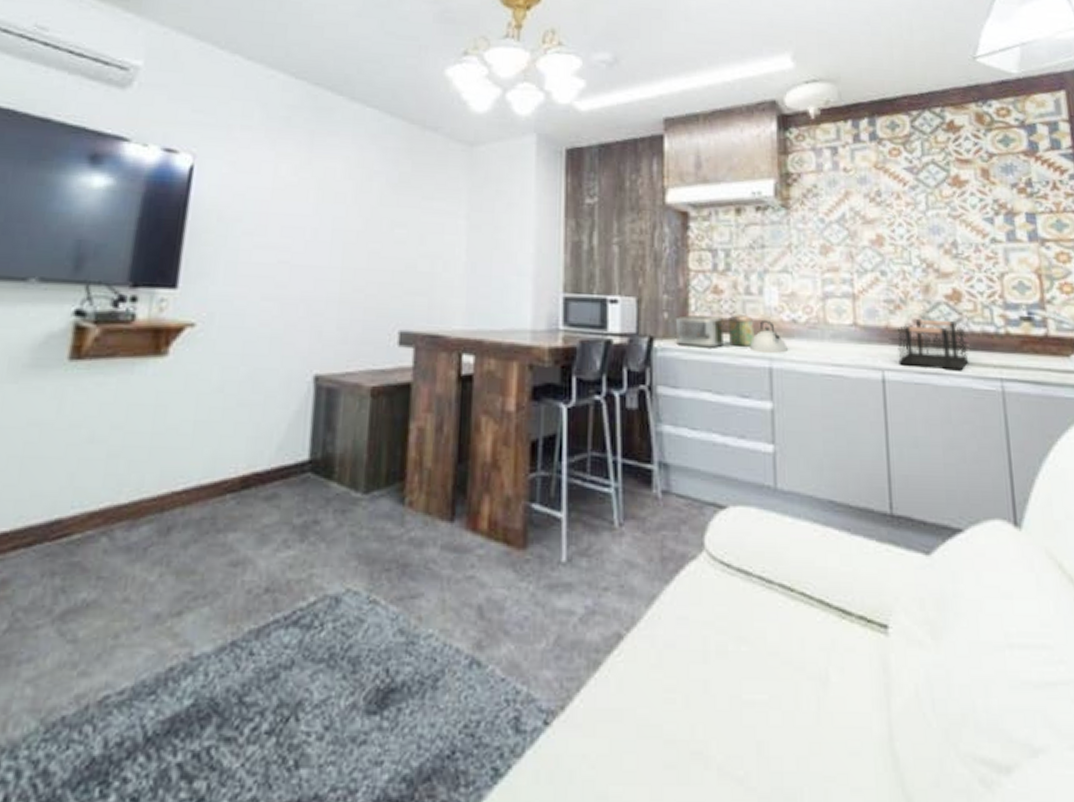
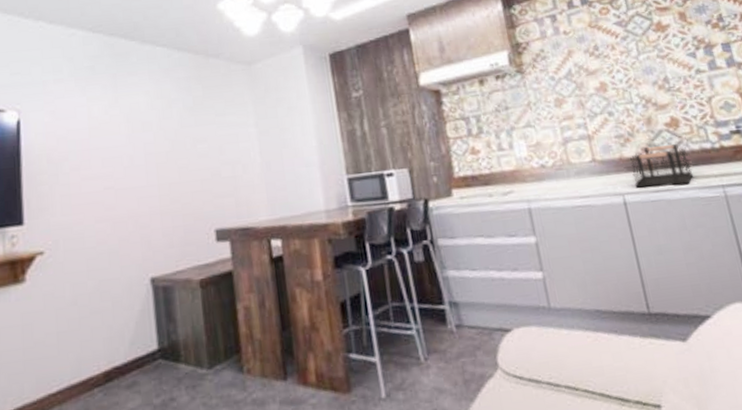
toaster: present [675,315,723,350] -> none [443,173,487,204]
canister: present [727,314,755,347] -> none [487,167,512,196]
kettle: present [750,319,788,354] -> none [509,169,542,198]

